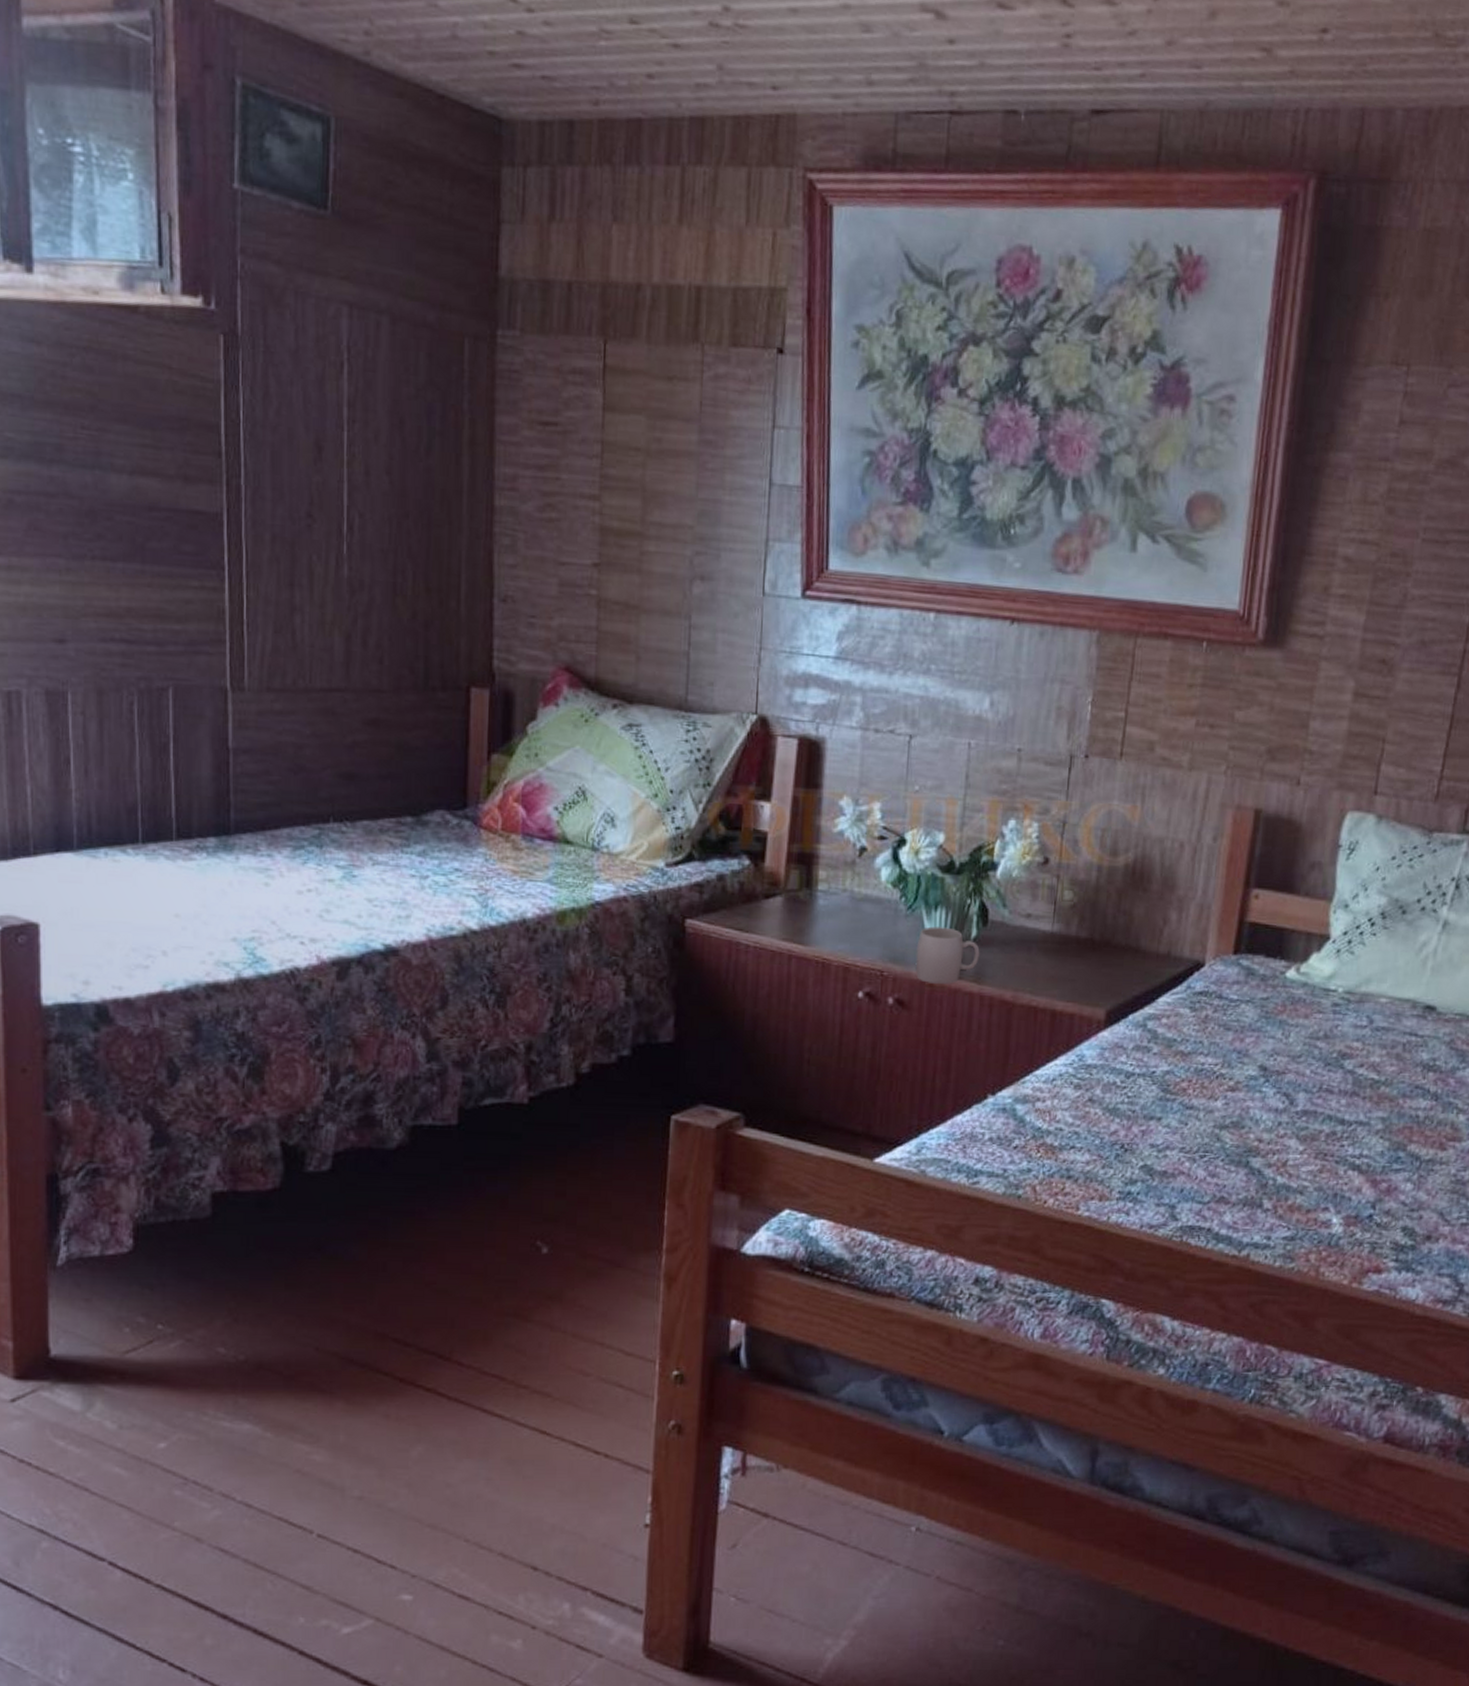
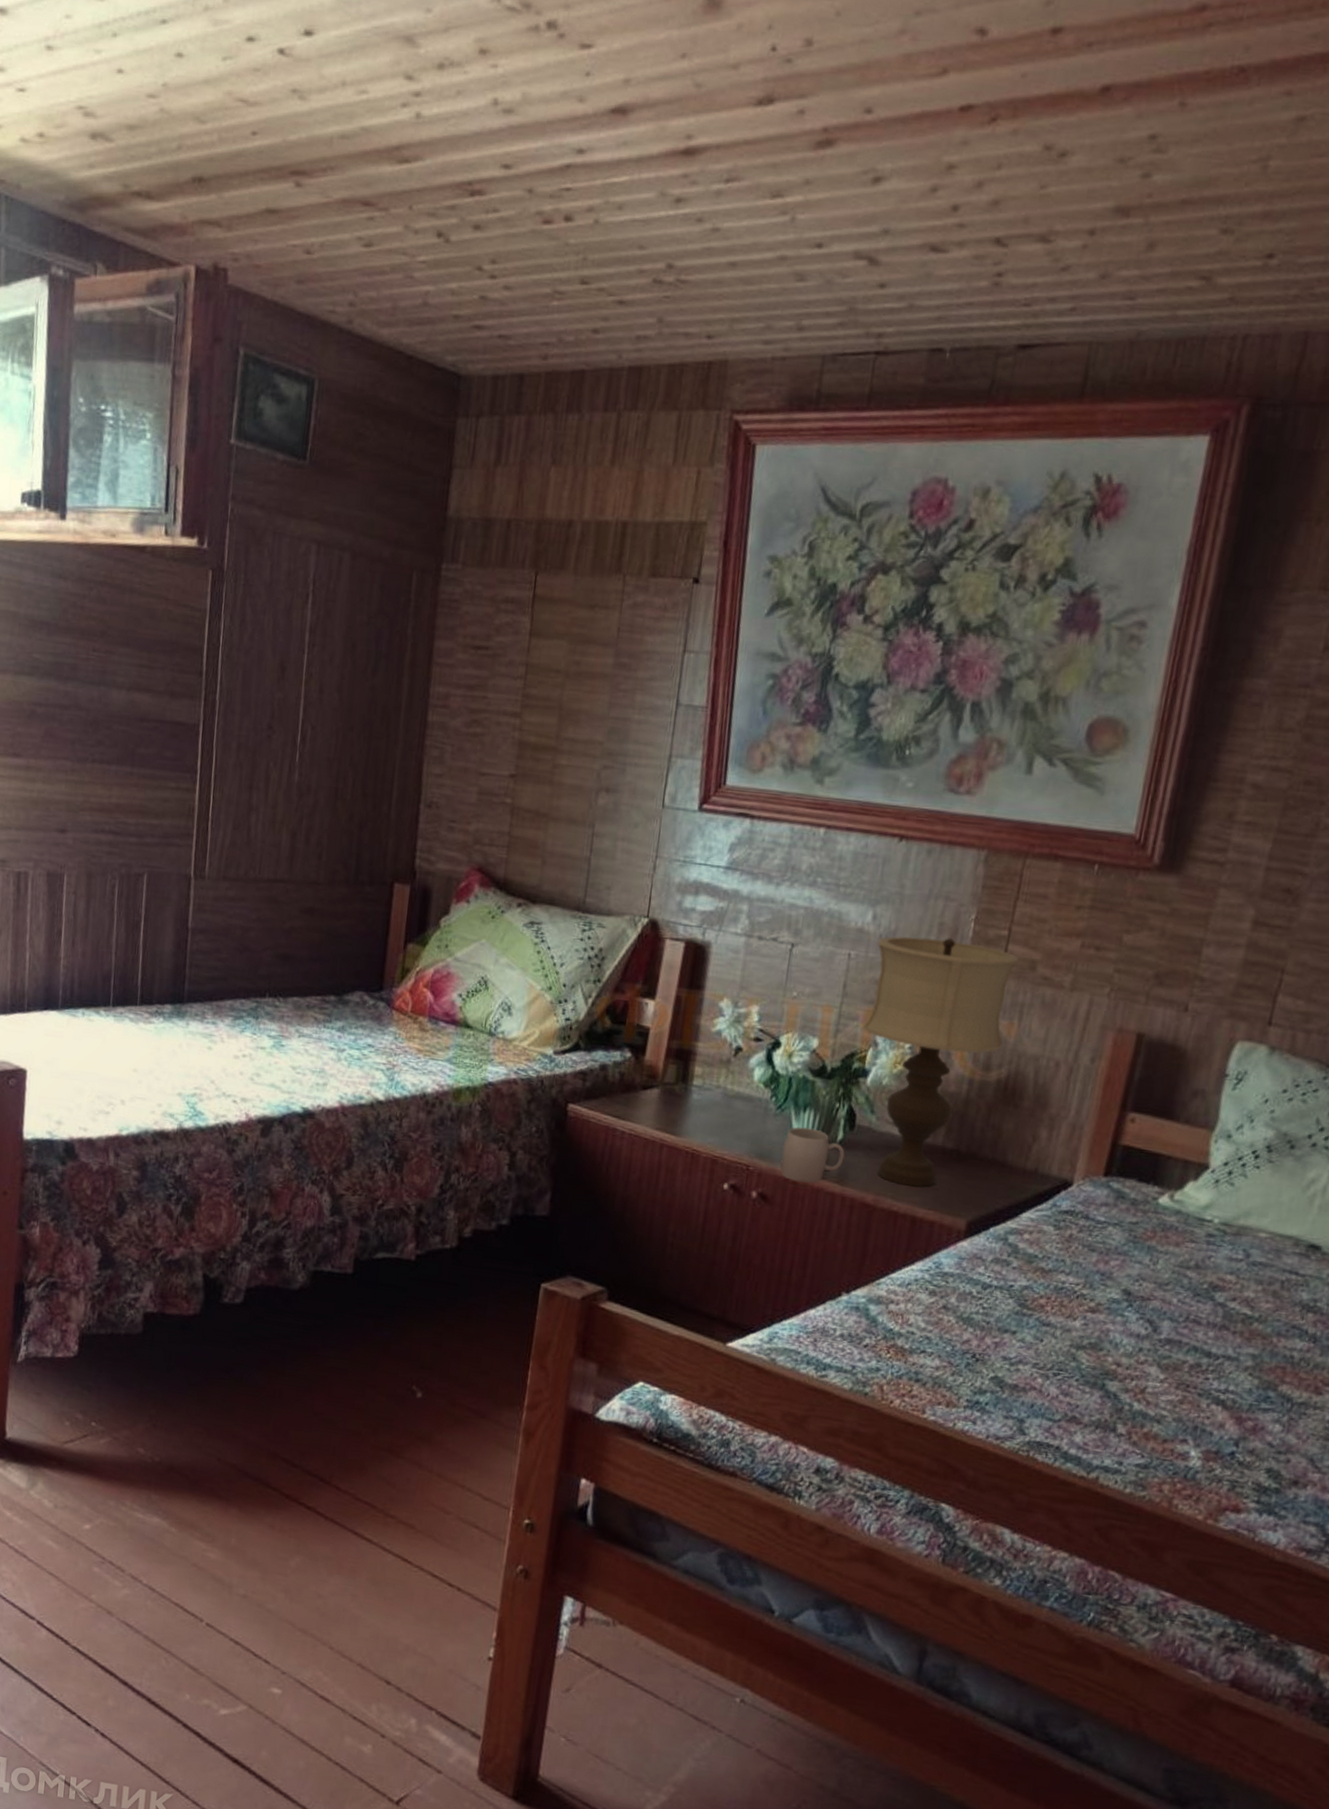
table lamp: none [989,722,1138,981] -> present [863,936,1019,1188]

